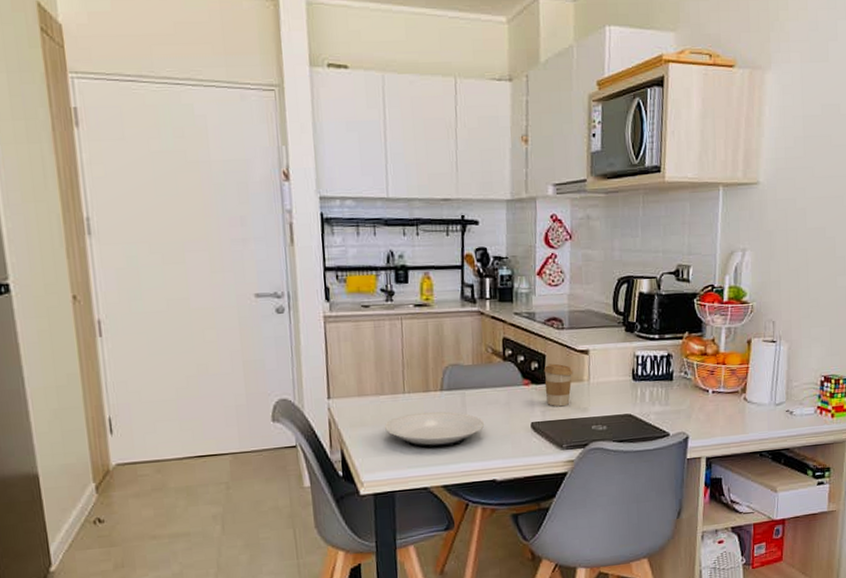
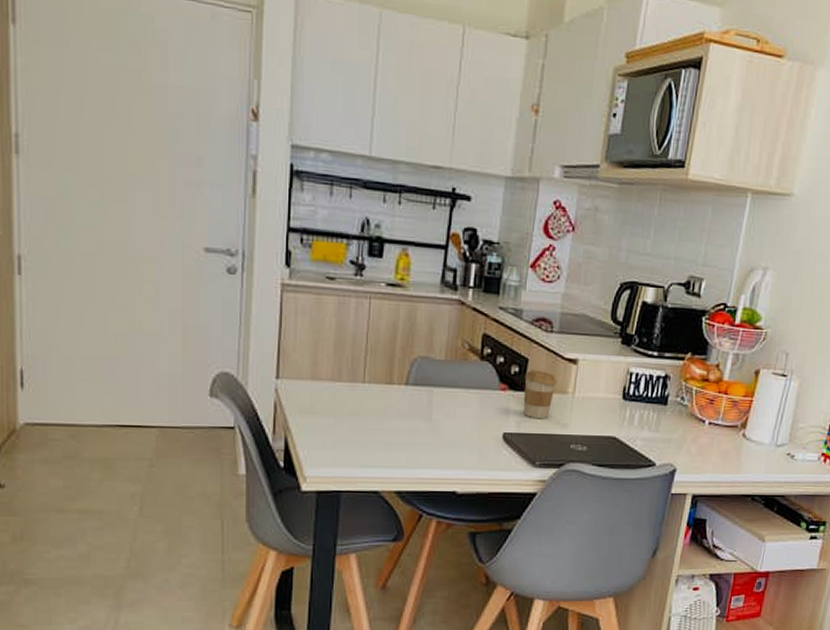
plate: present [385,411,485,449] -> none [338,406,451,449]

